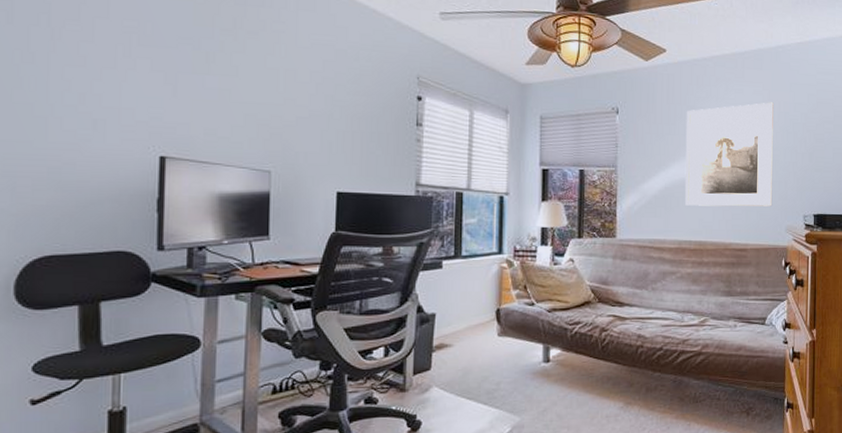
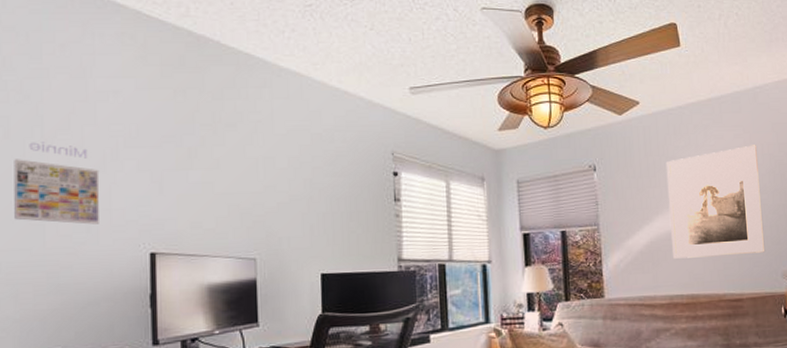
calendar: none [15,30,110,122] -> present [14,142,100,224]

